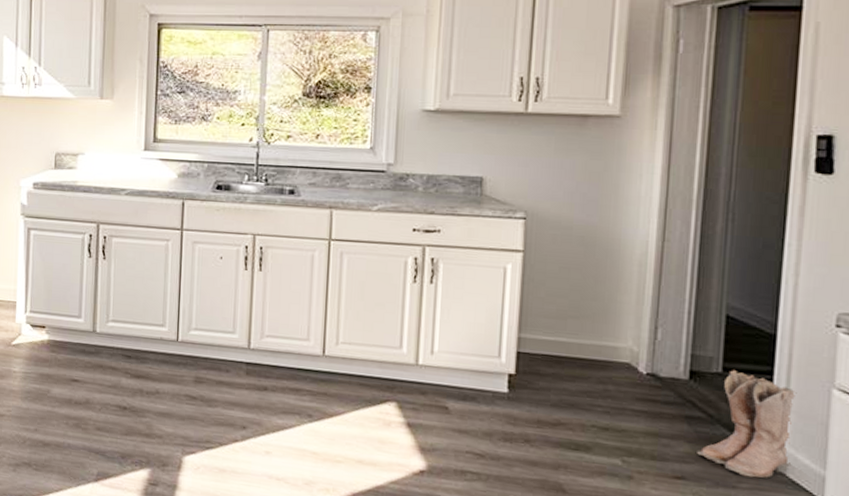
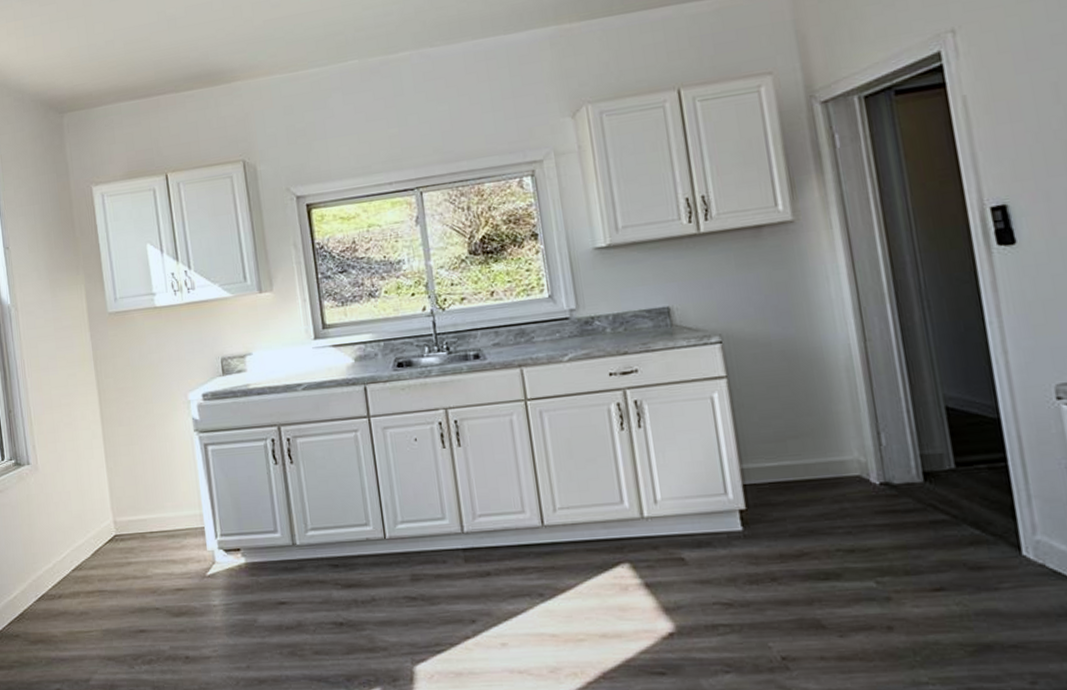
boots: present [697,370,797,478] -> none [950,463,1047,576]

